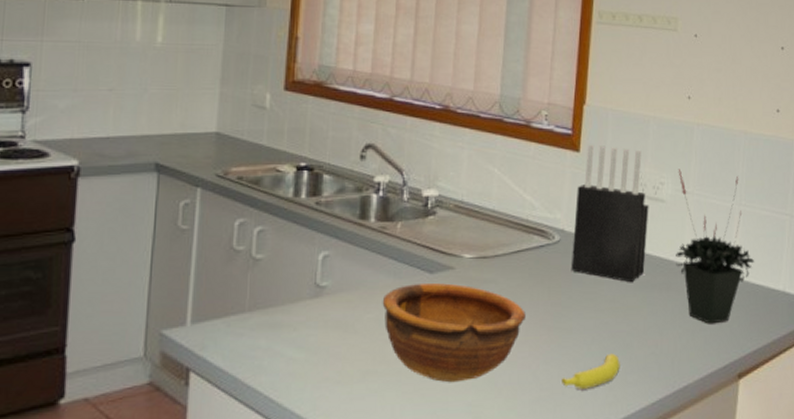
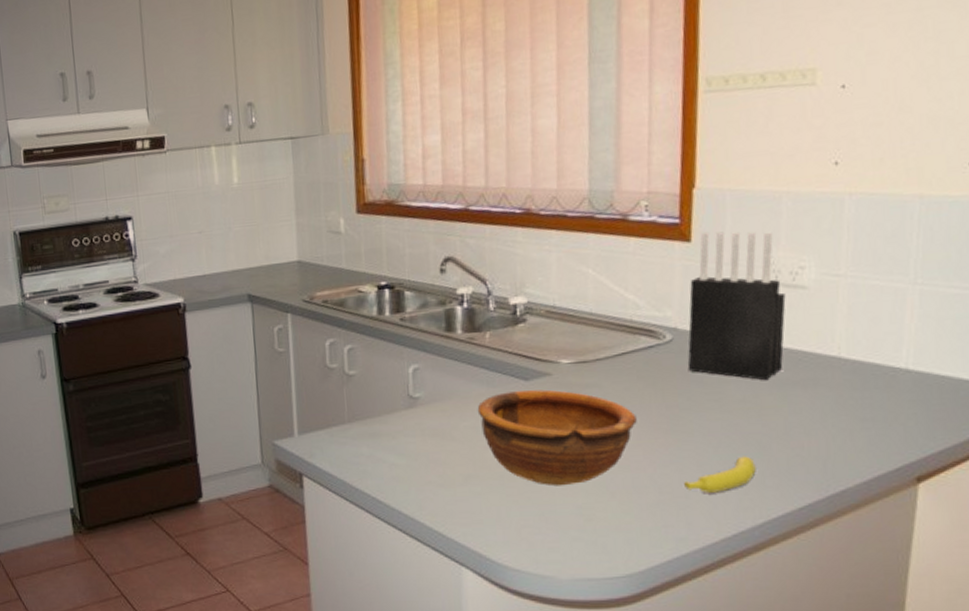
potted plant: present [676,169,755,324] -> none [823,249,939,423]

